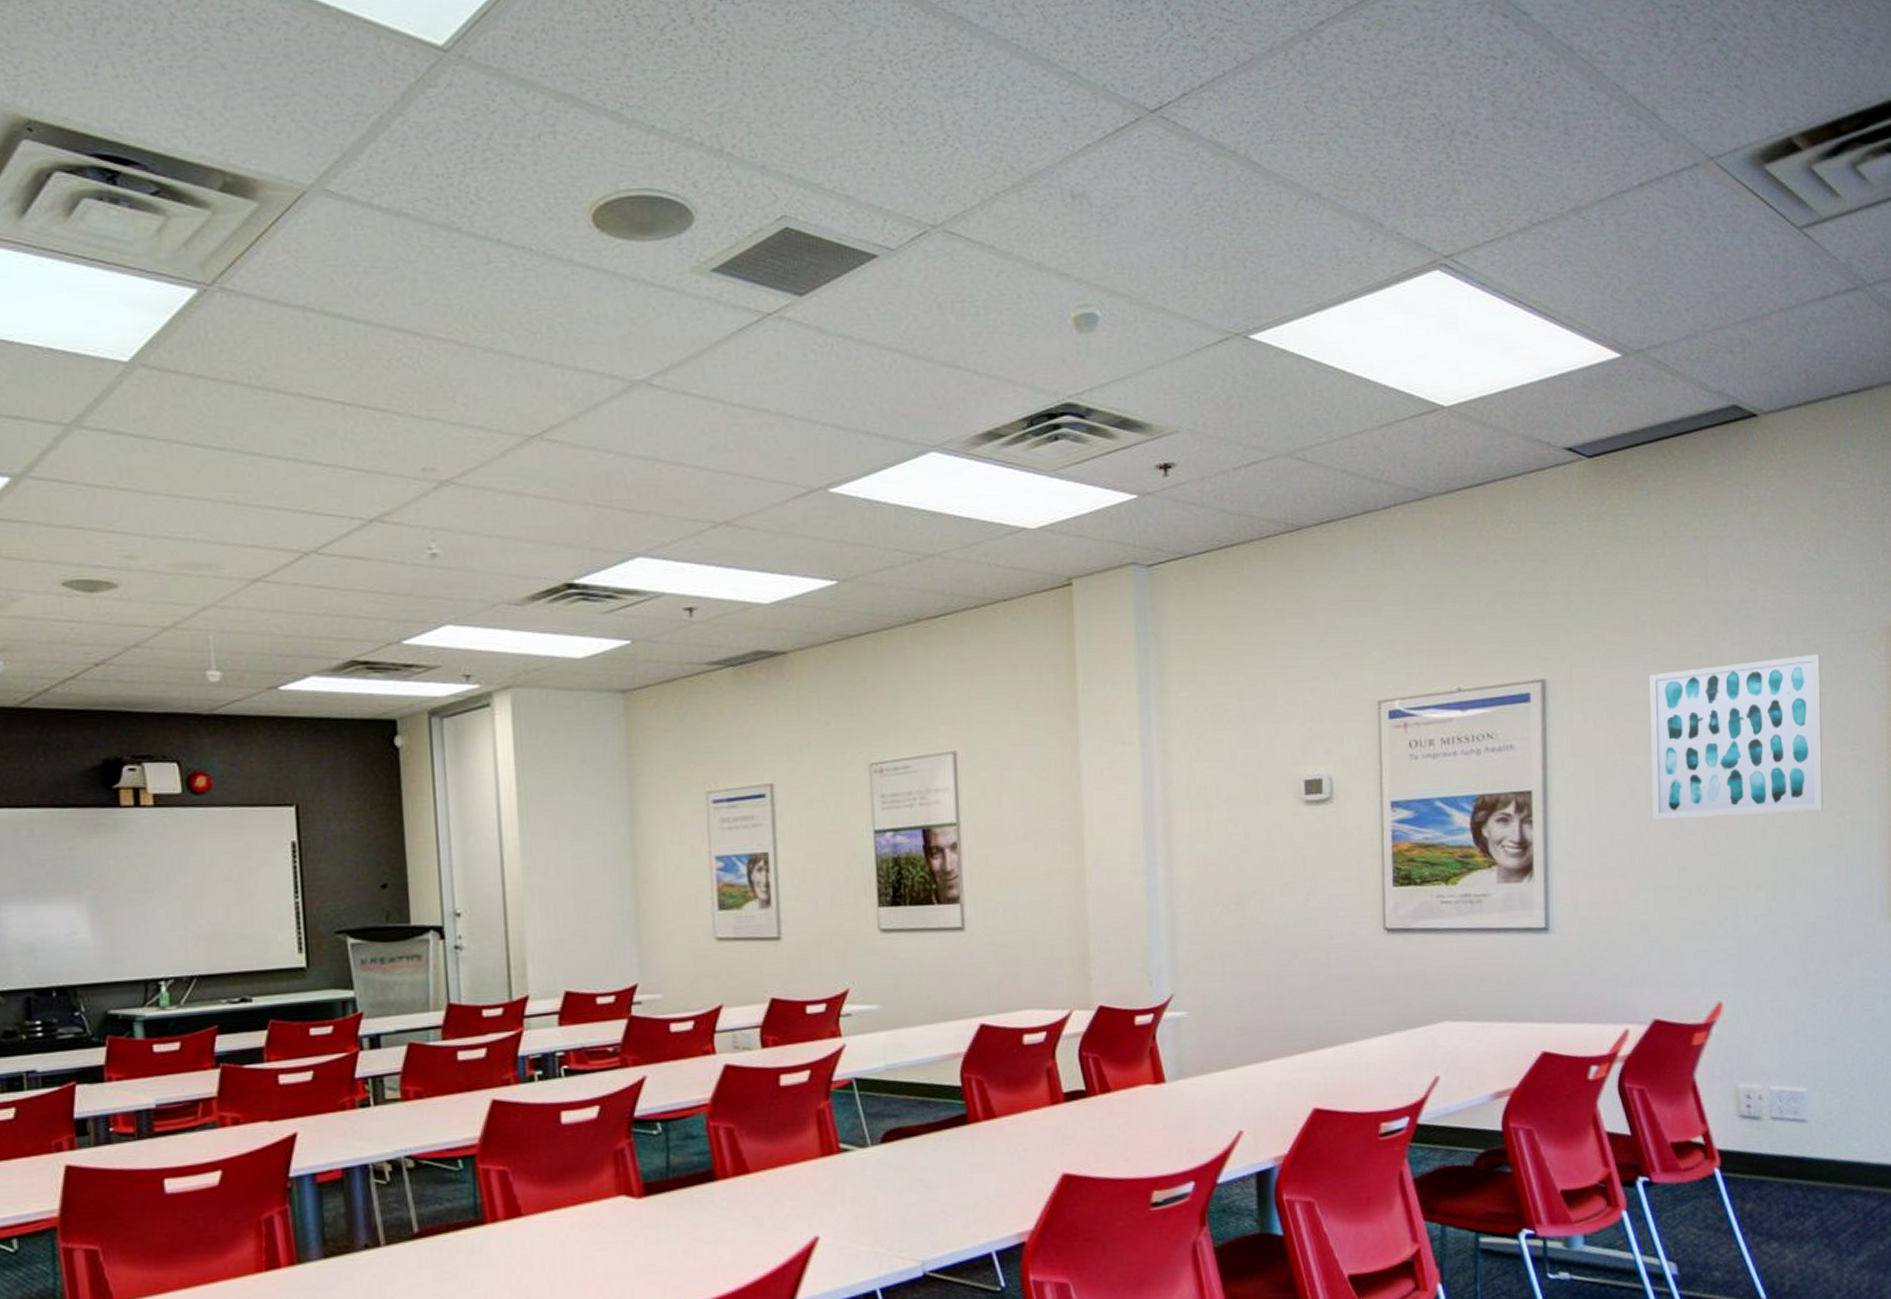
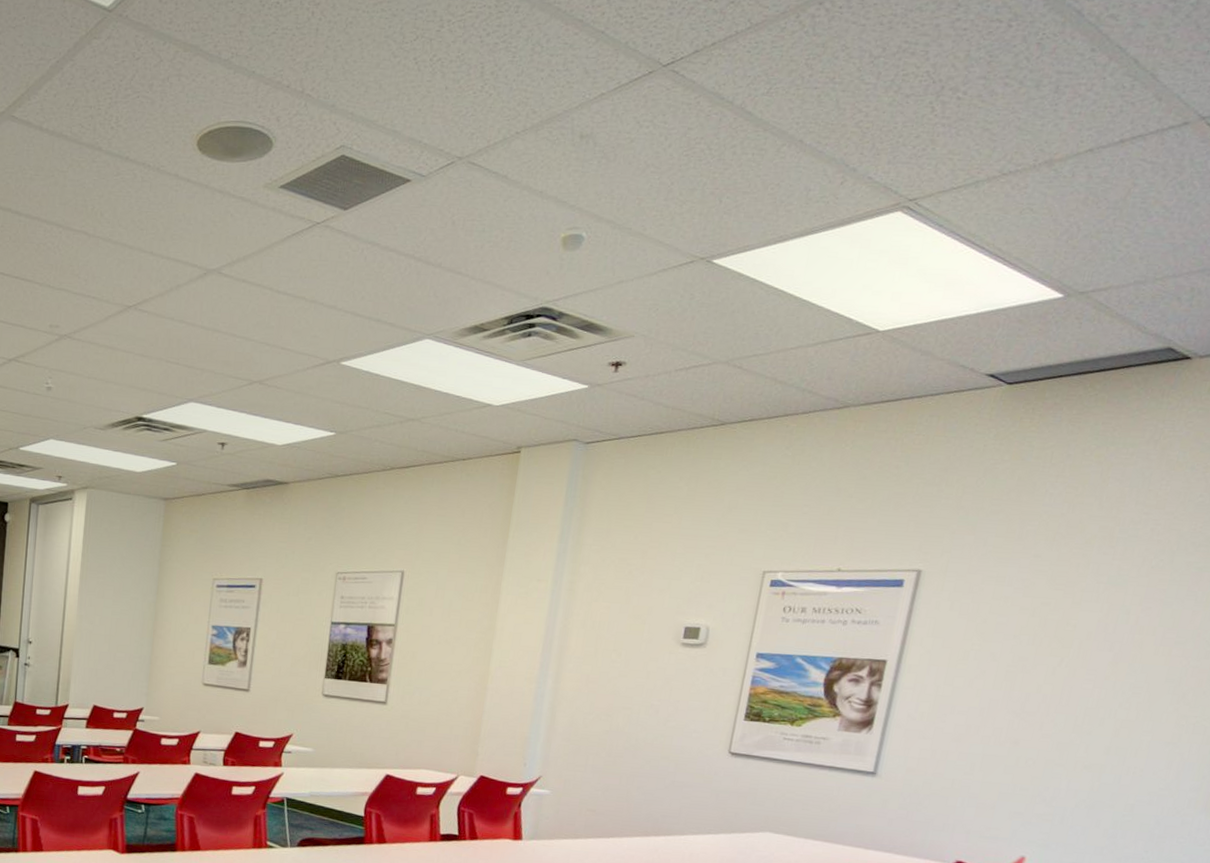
wall art: present [1649,653,1823,820] -> none [996,575,1201,712]

